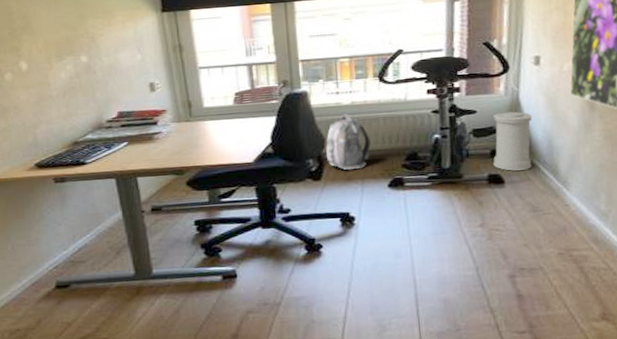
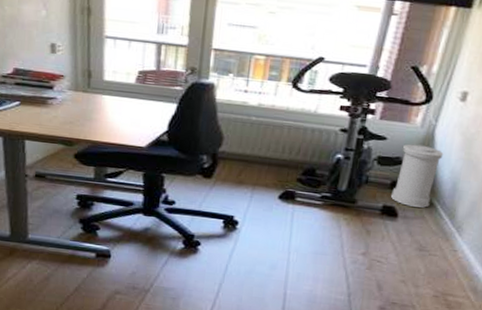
backpack: present [326,114,371,171] -> none [221,115,270,174]

